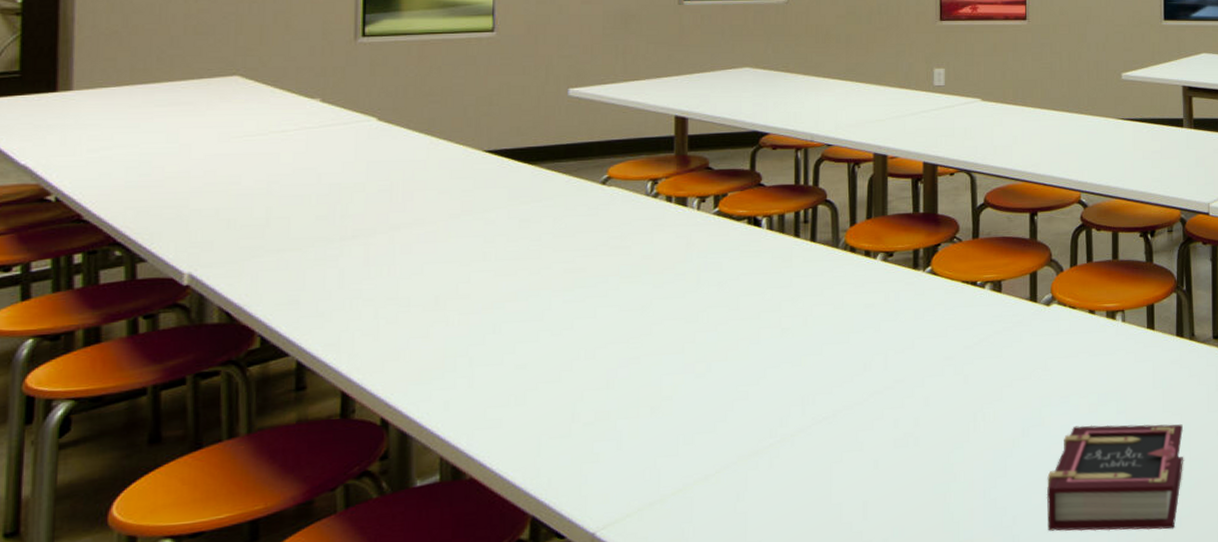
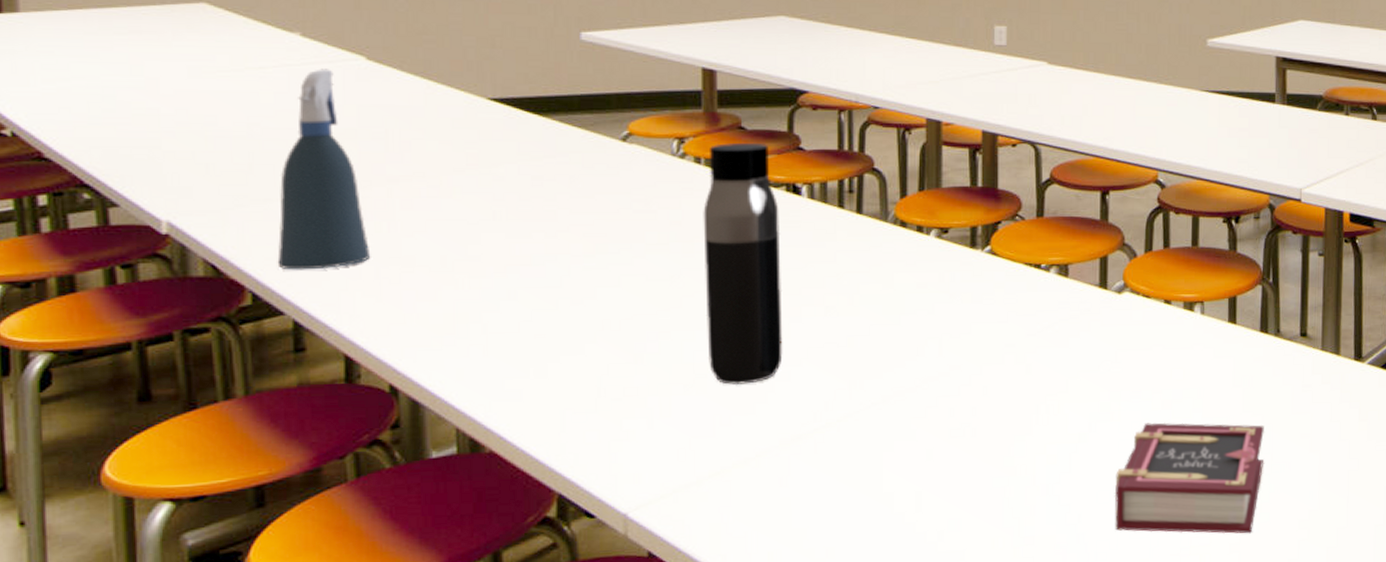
spray bottle: none [286,130,371,315] -> present [277,69,371,270]
water bottle: none [672,181,743,406] -> present [703,142,783,385]

